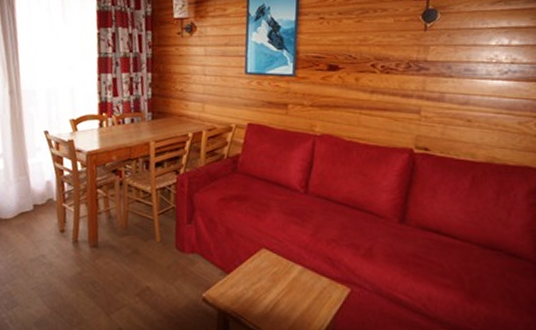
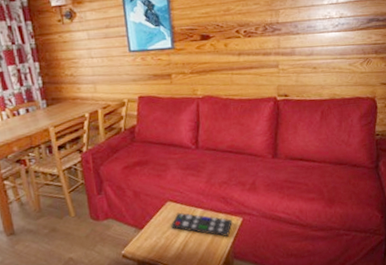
remote control: none [262,264,337,308] -> present [171,212,232,237]

